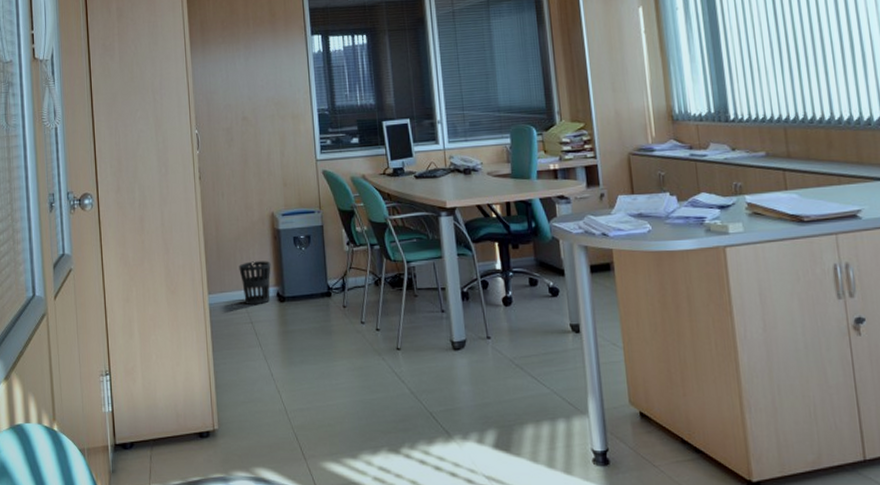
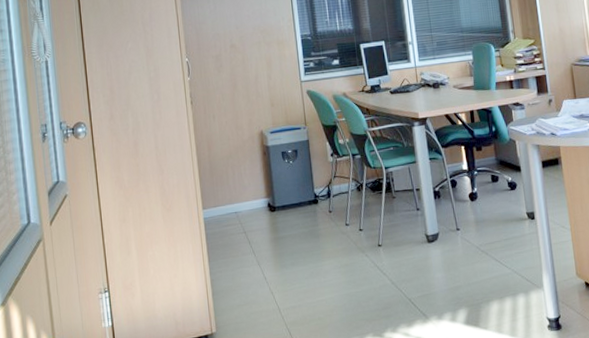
wastebasket: present [239,261,271,306] -> none [231,175,262,217]

